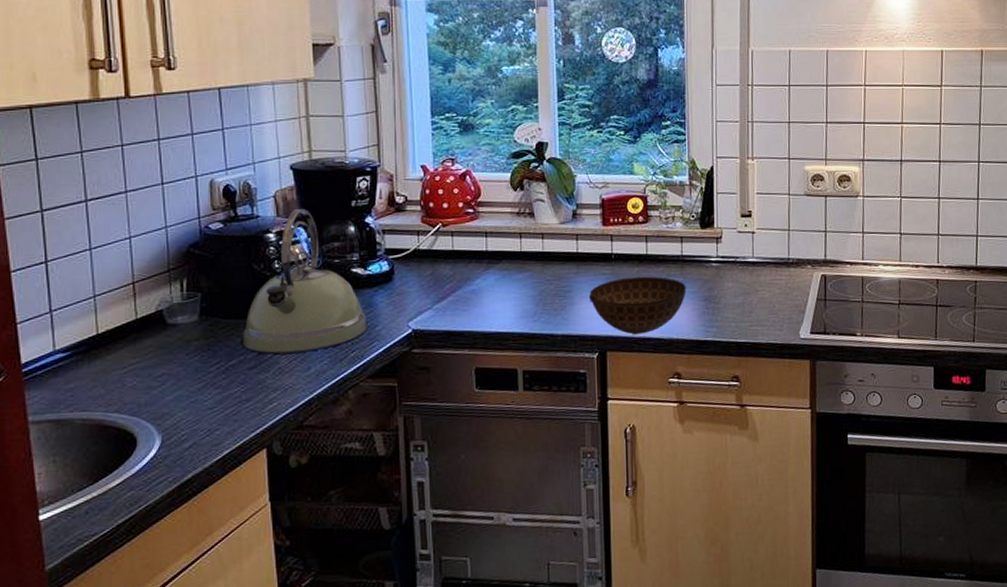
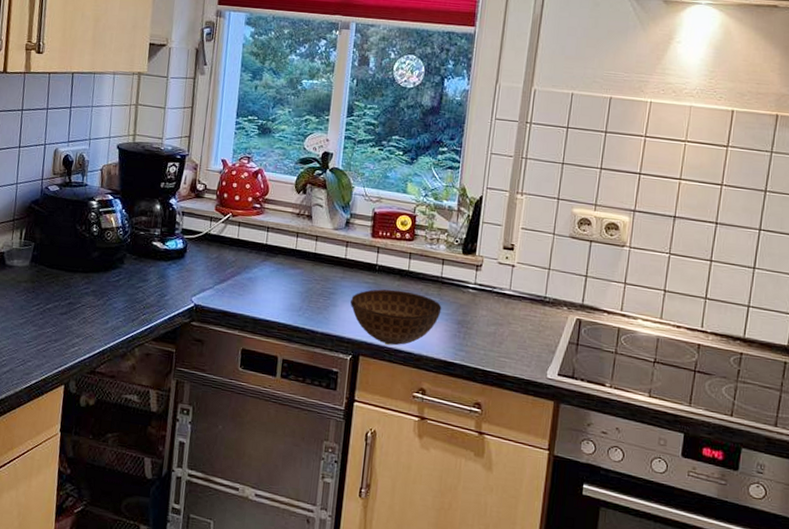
kettle: present [240,208,369,355] -> none [57,182,160,309]

